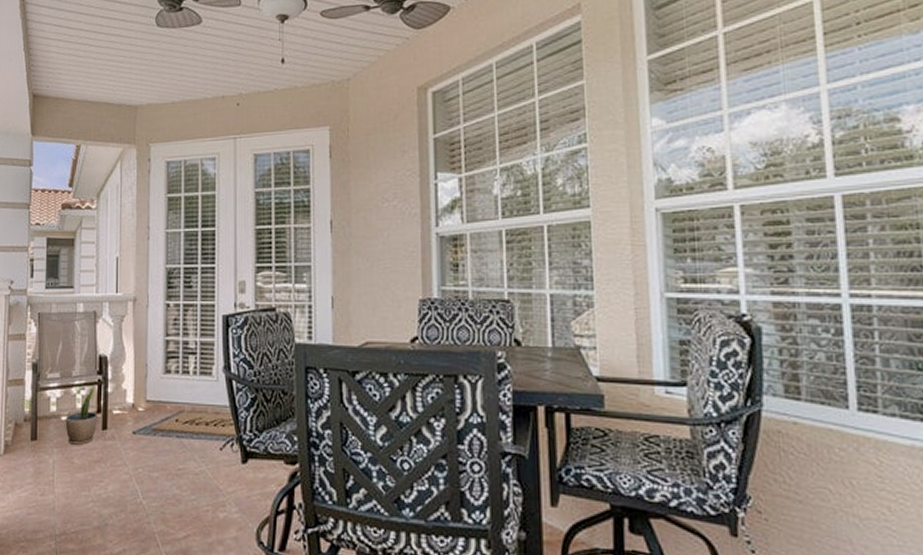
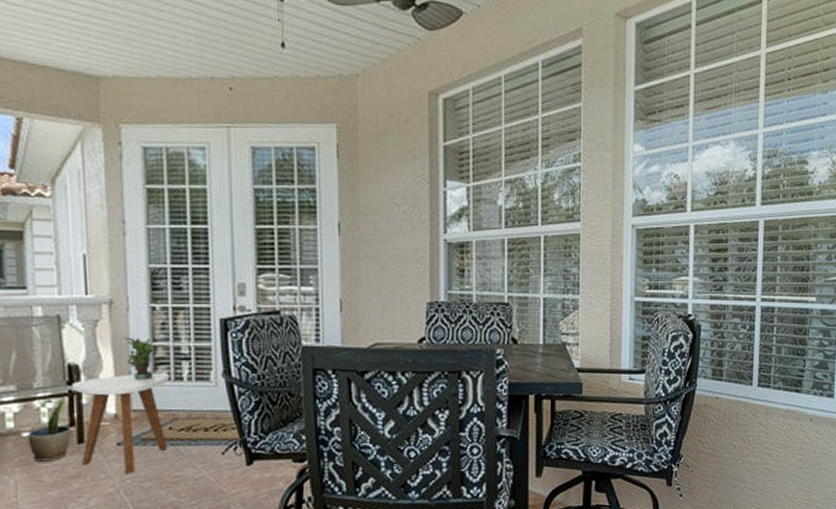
side table: none [100,366,179,462] -> present [71,372,170,474]
potted plant: none [143,331,168,373] -> present [123,337,155,381]

